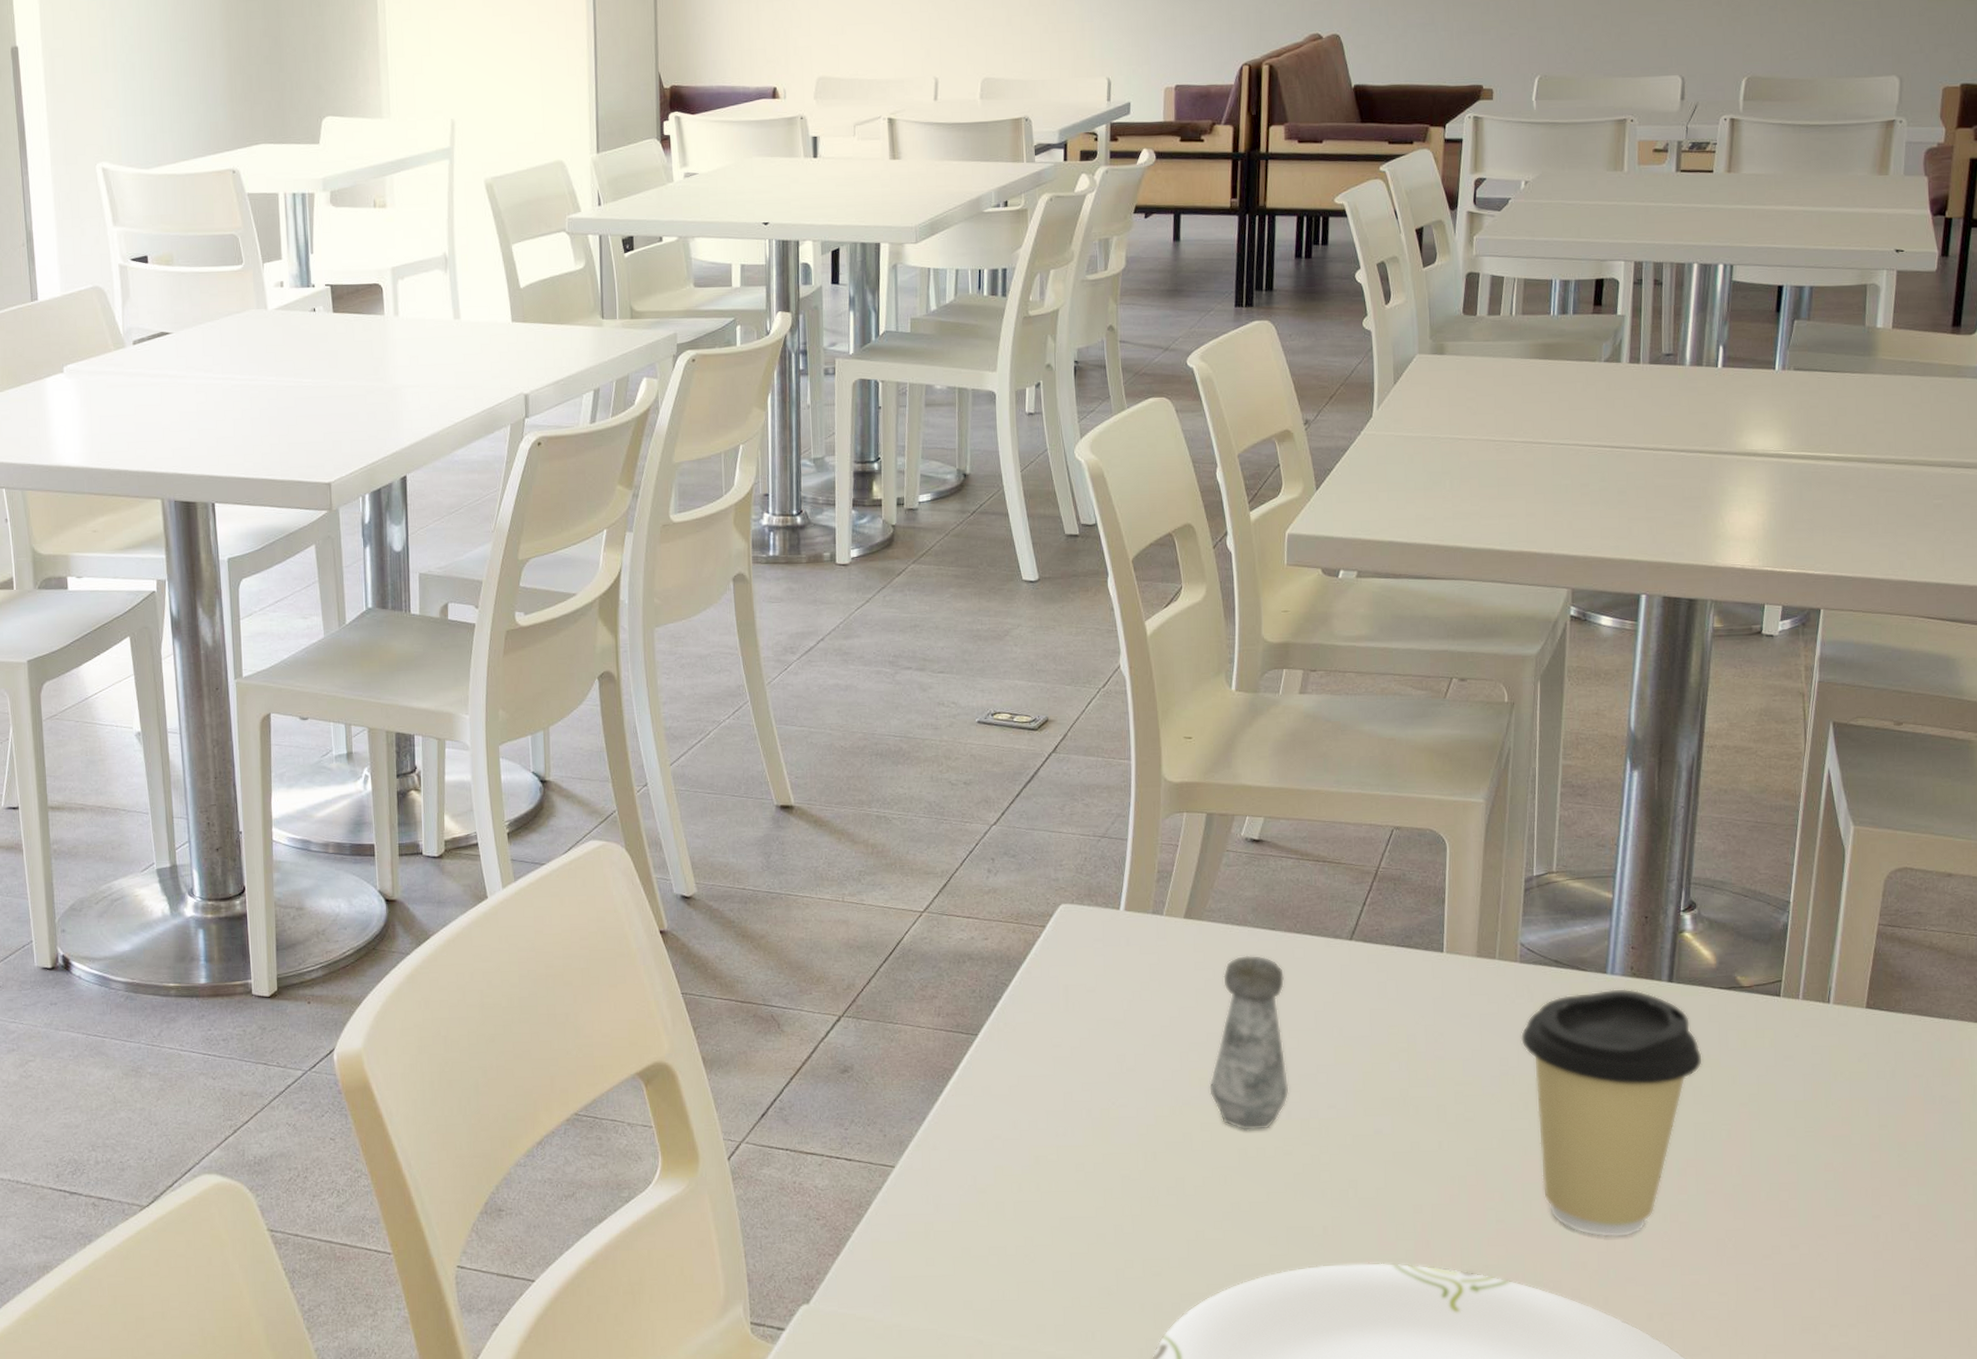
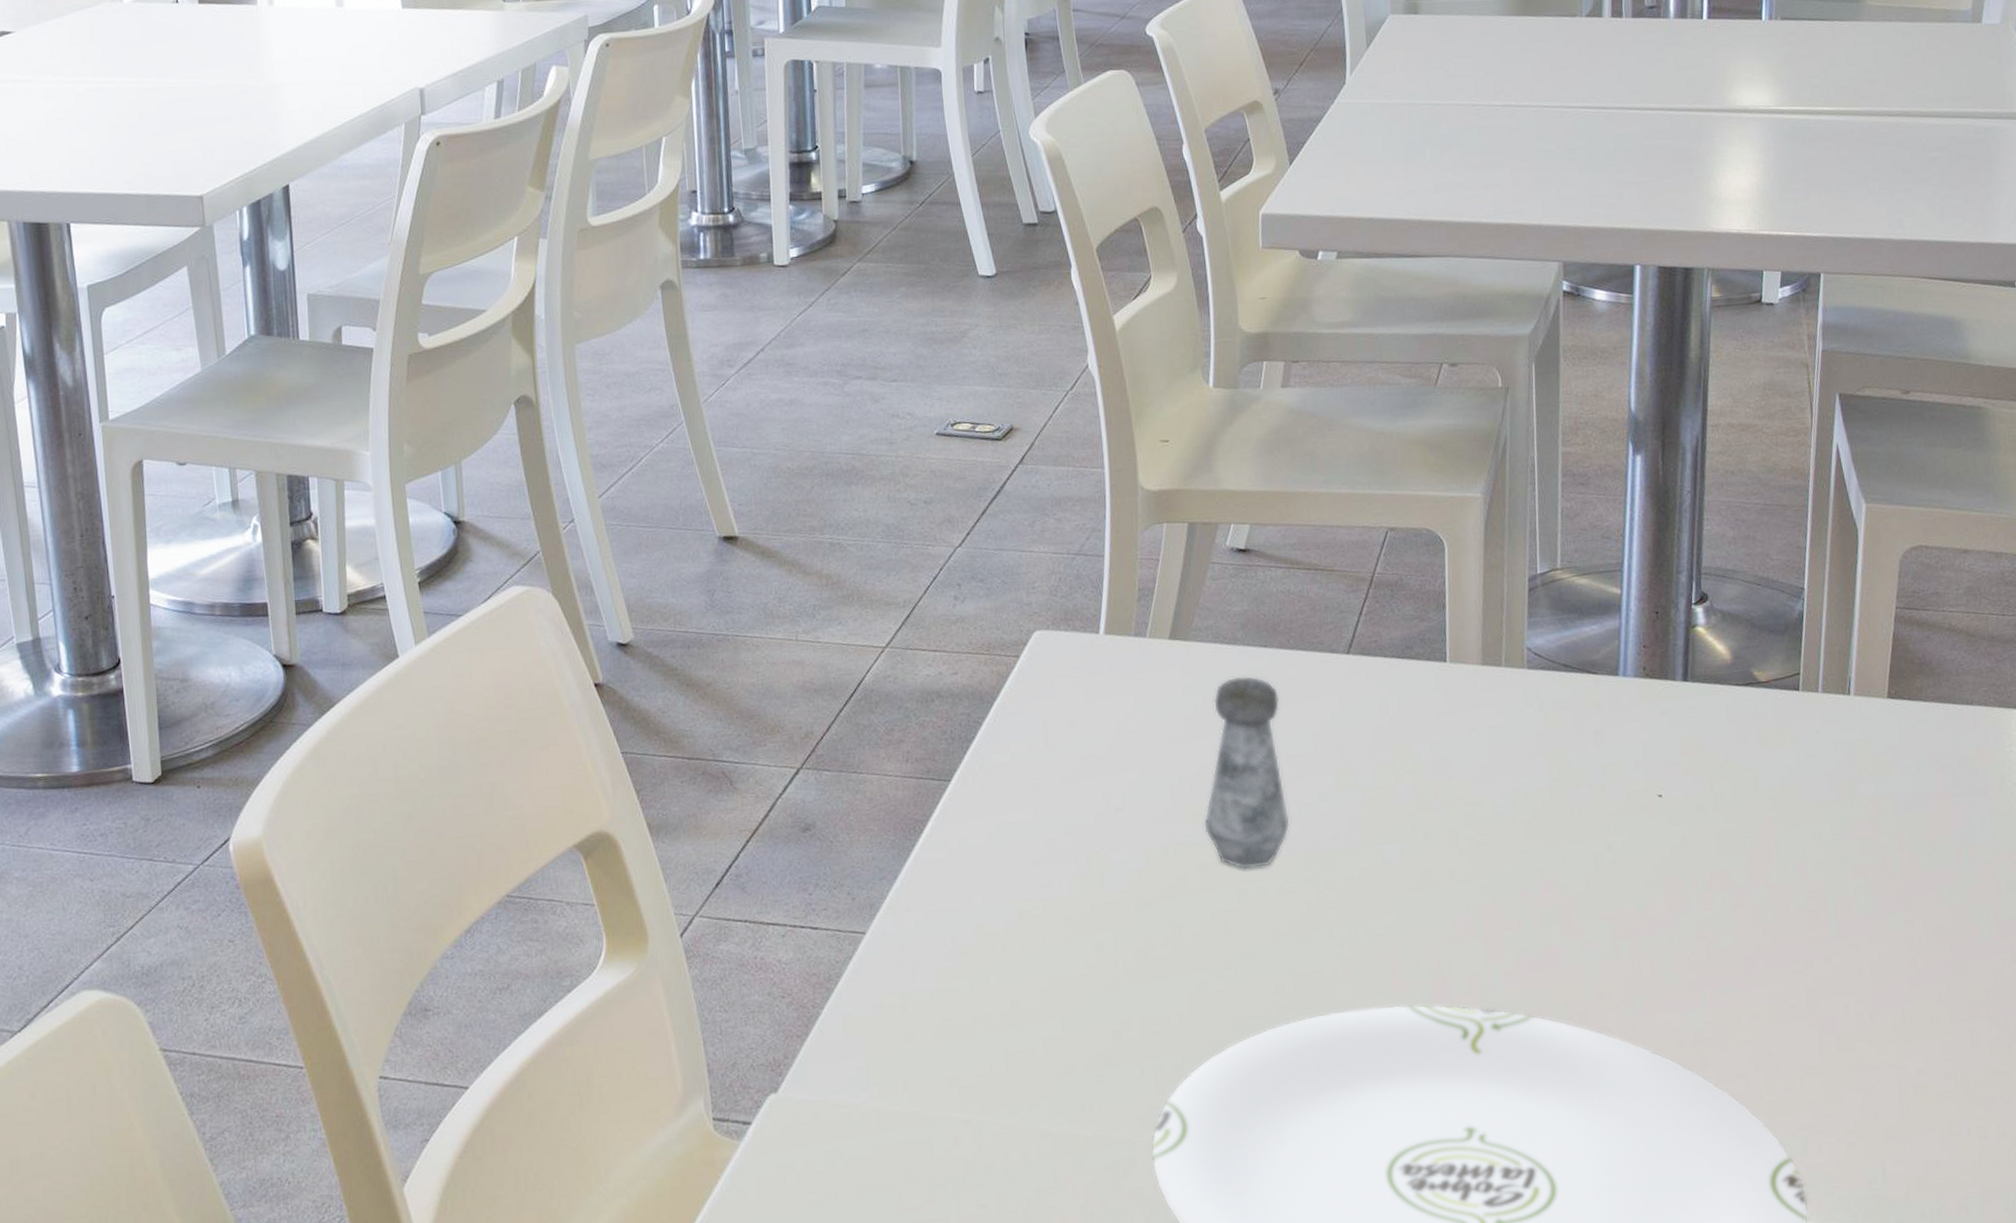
coffee cup: present [1520,988,1703,1238] -> none [1531,691,1723,963]

